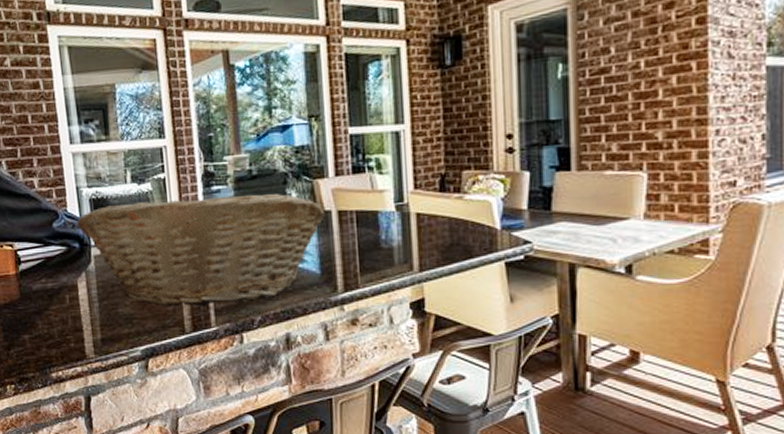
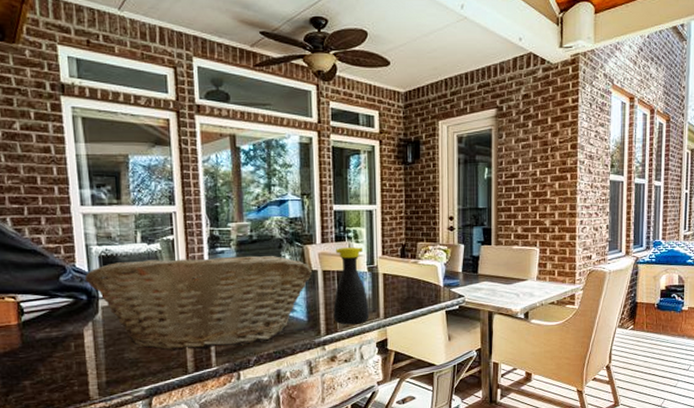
bottle: none [352,179,400,280] -> present [333,247,369,325]

